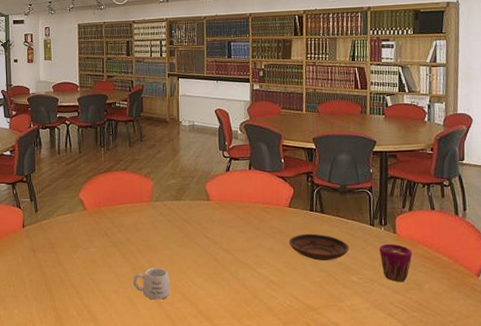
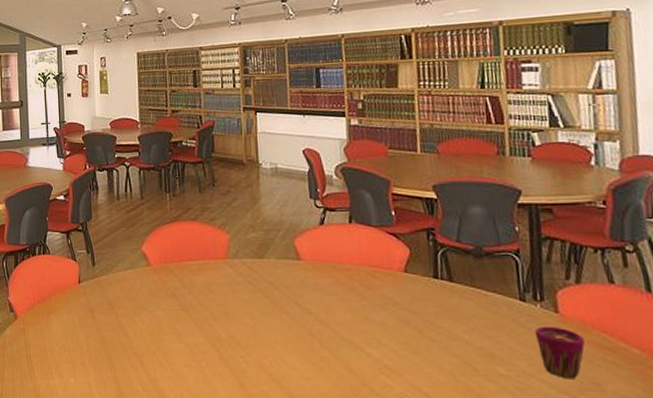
mug: present [133,267,171,300] -> none [207,338,255,379]
bowl: present [289,233,350,261] -> none [406,307,492,343]

